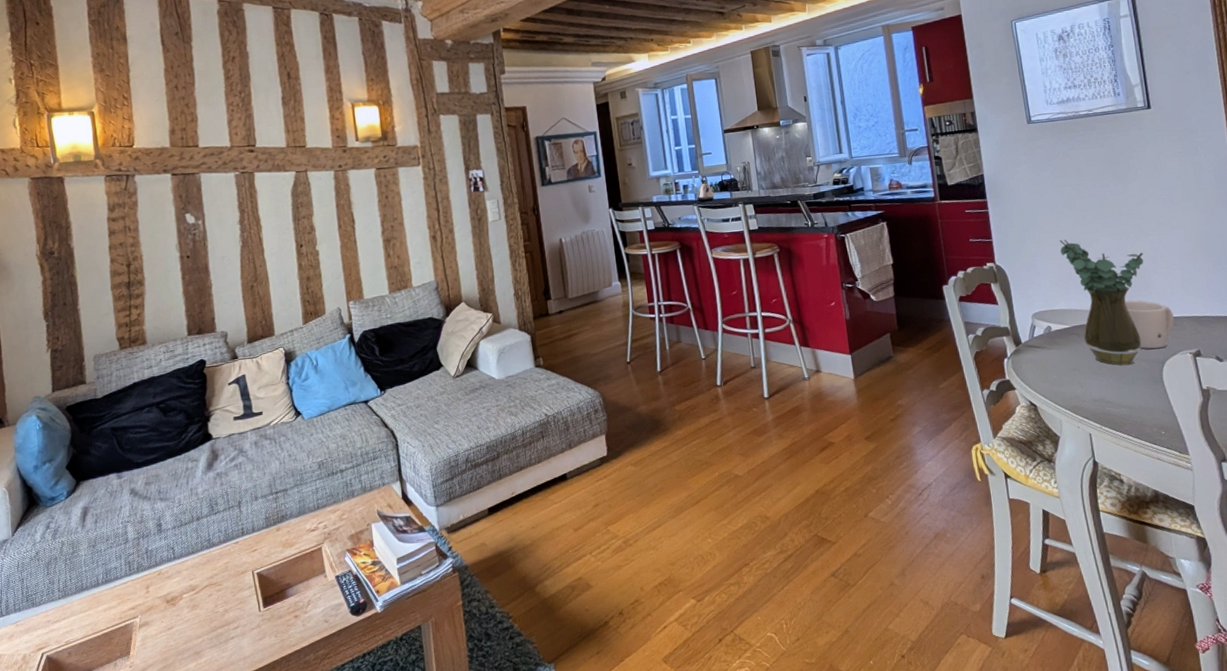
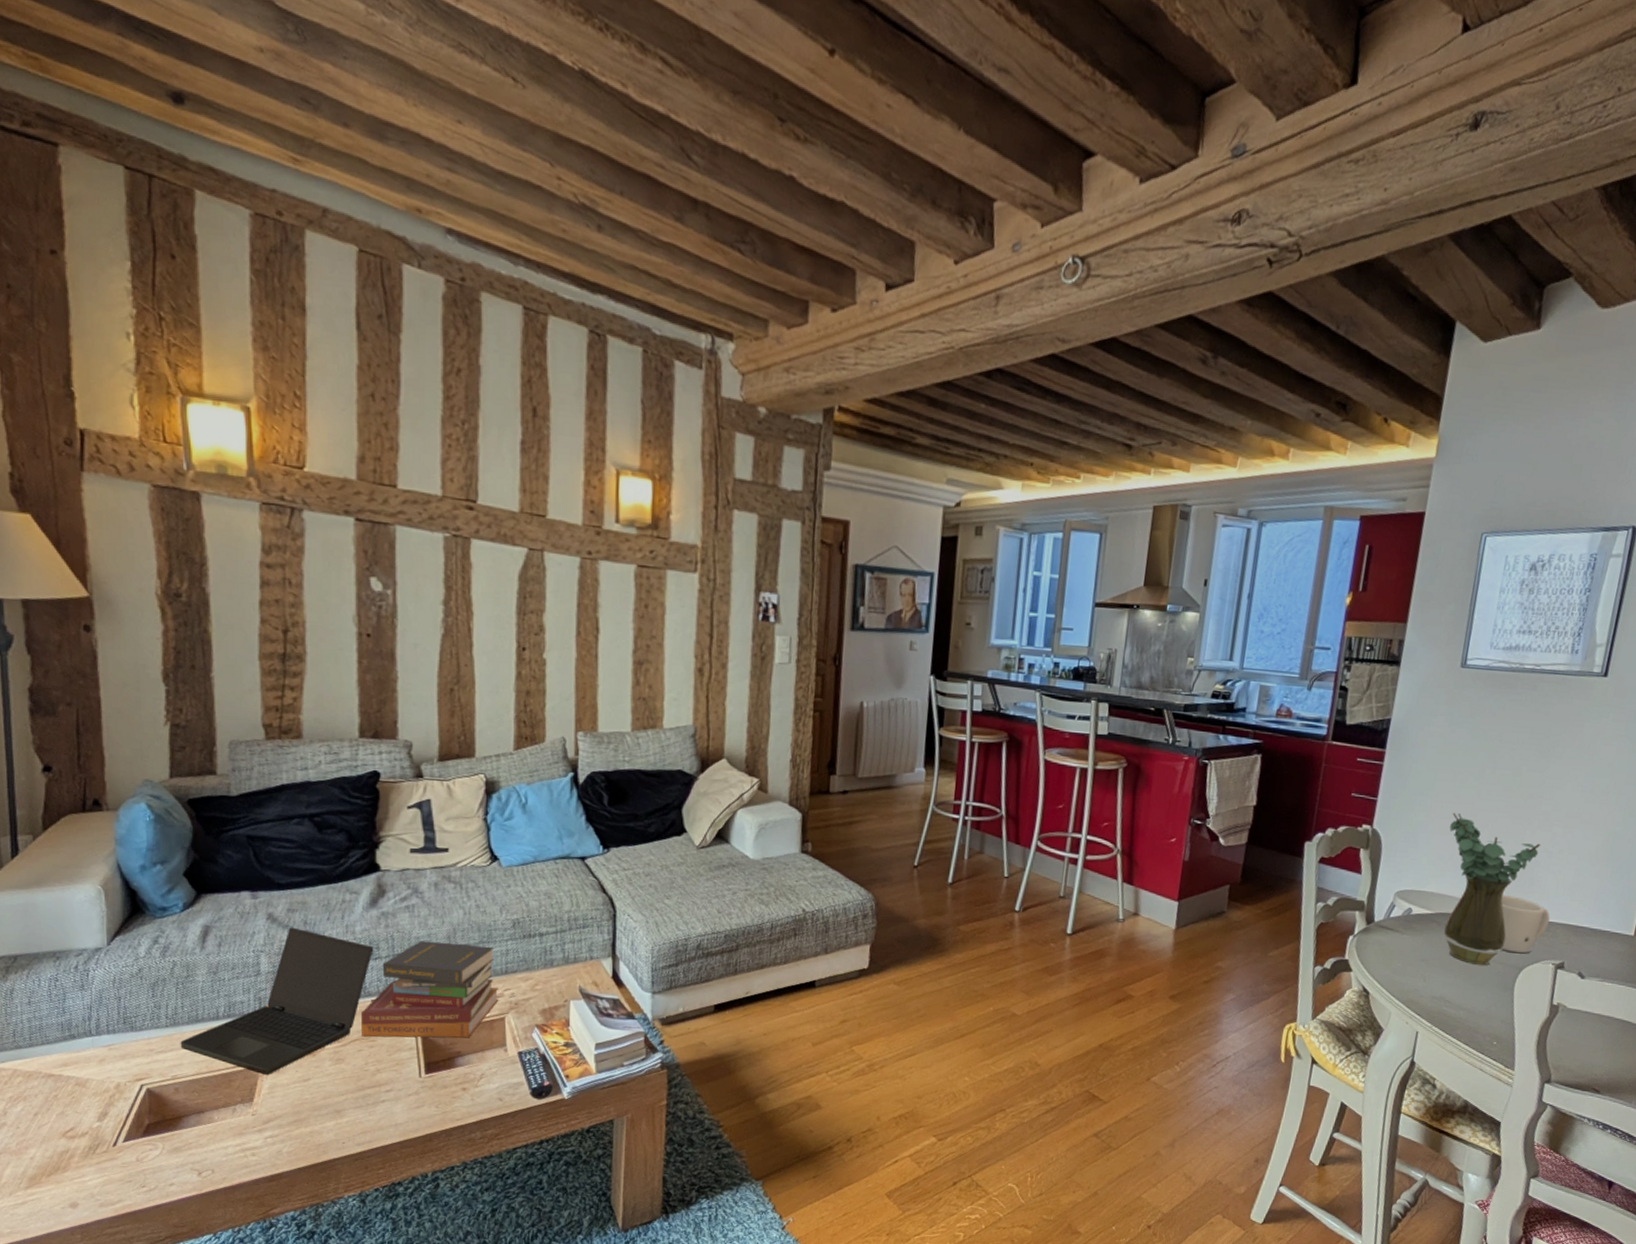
laptop: none [70,497,214,629] -> present [180,927,374,1074]
books: none [207,488,315,582] -> present [360,941,499,1038]
kettle: present [696,175,715,203] -> none [1041,655,1065,691]

